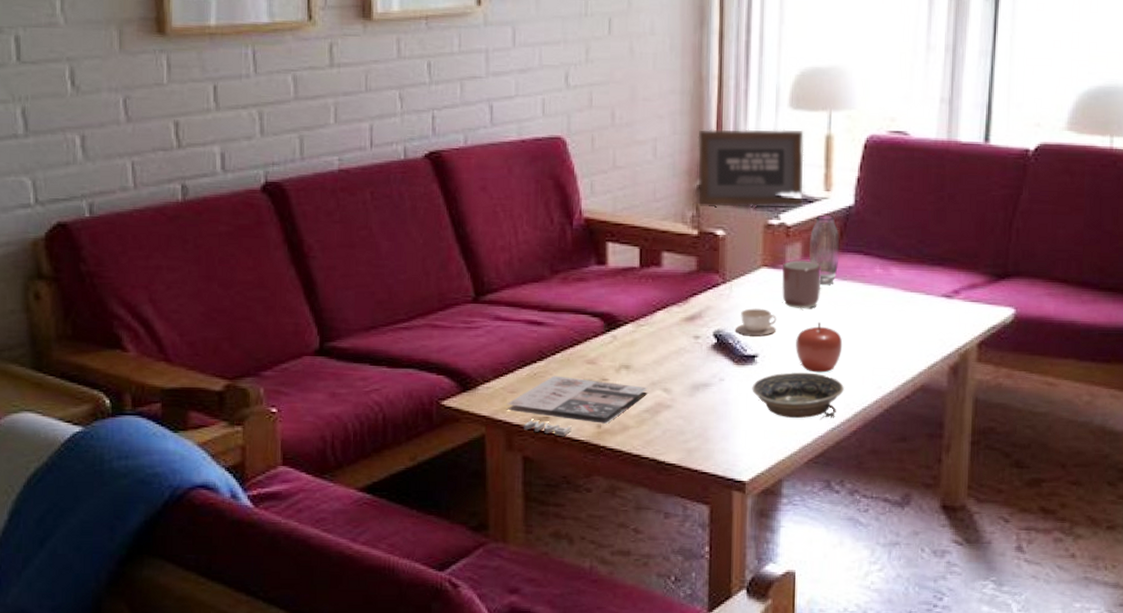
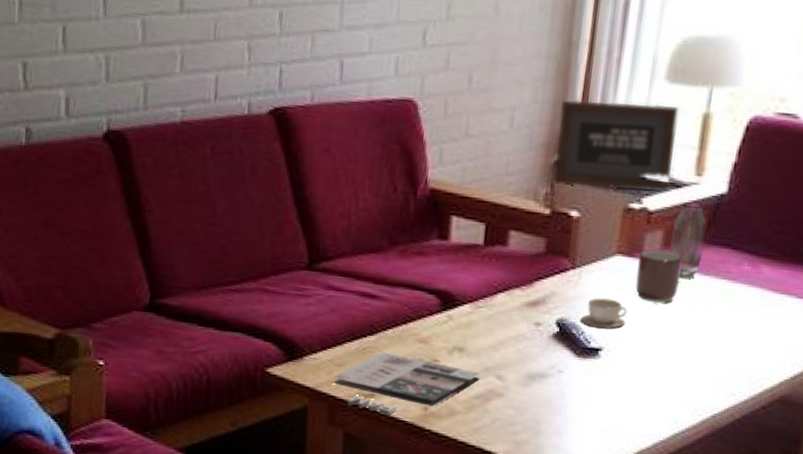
bowl: present [752,372,844,419] -> none [592,370,694,423]
fruit: present [796,321,843,373] -> none [644,318,698,374]

